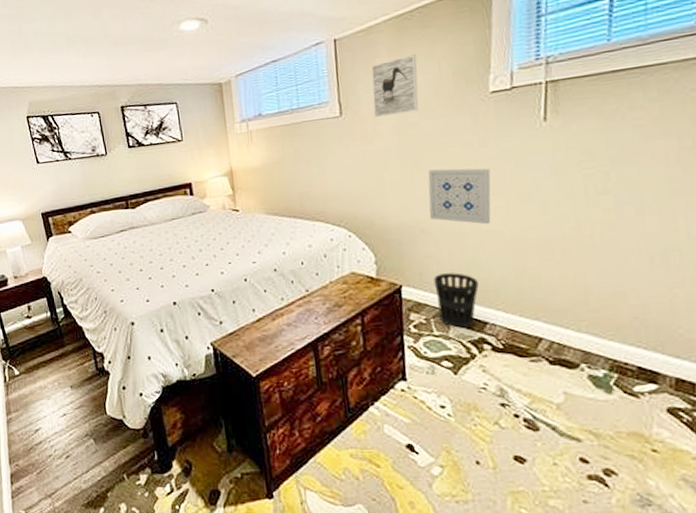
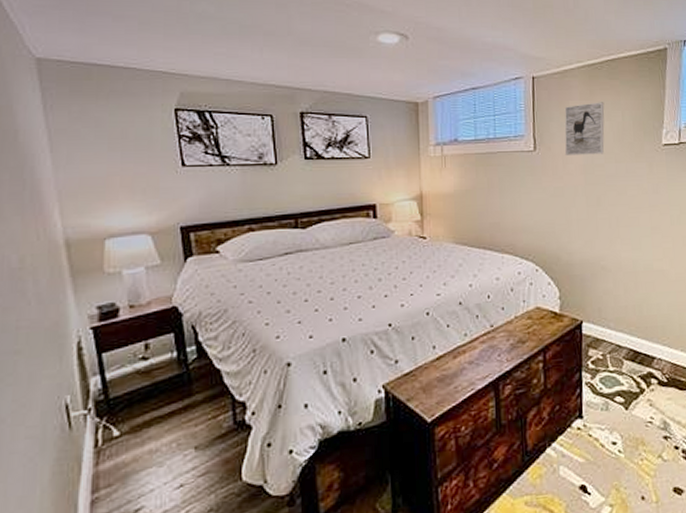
wall art: present [428,168,491,225] -> none [609,210,662,264]
wastebasket: present [433,272,479,328] -> none [611,309,649,363]

